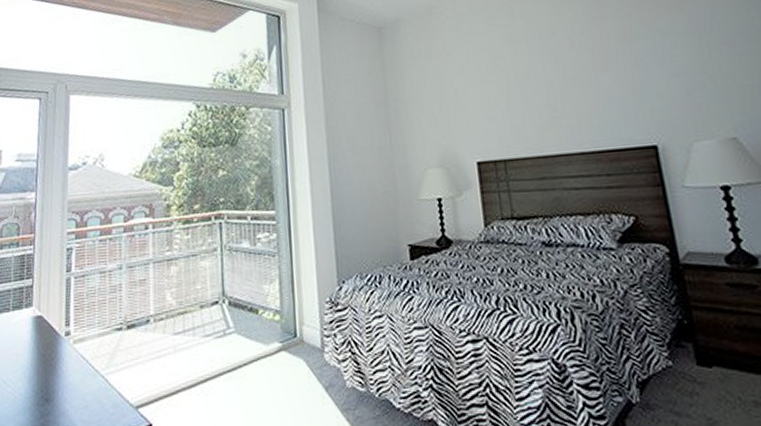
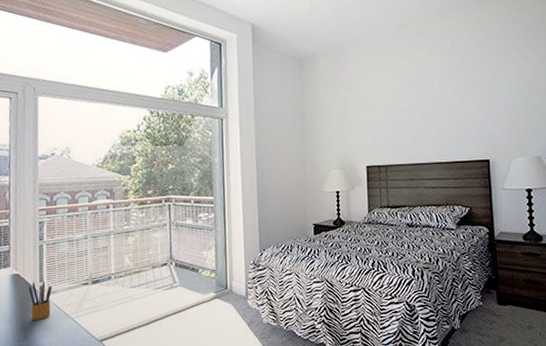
pencil box: none [53,325,80,377] -> present [28,281,52,320]

